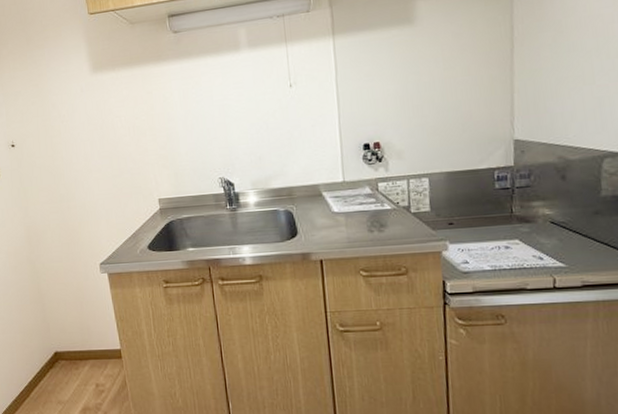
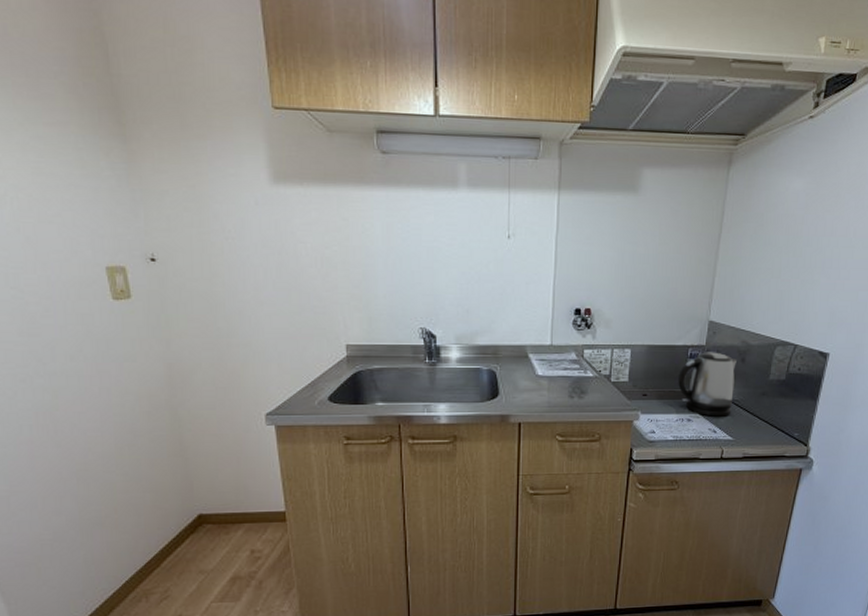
kettle: none [486,172,559,243] -> present [678,352,737,417]

